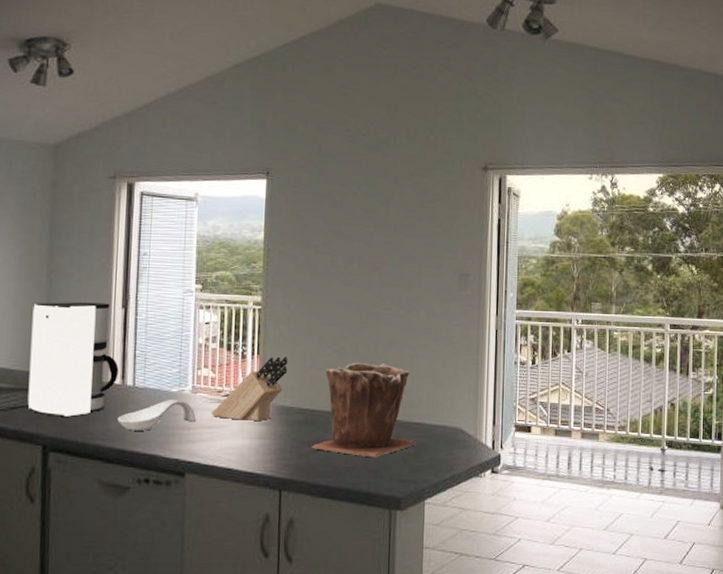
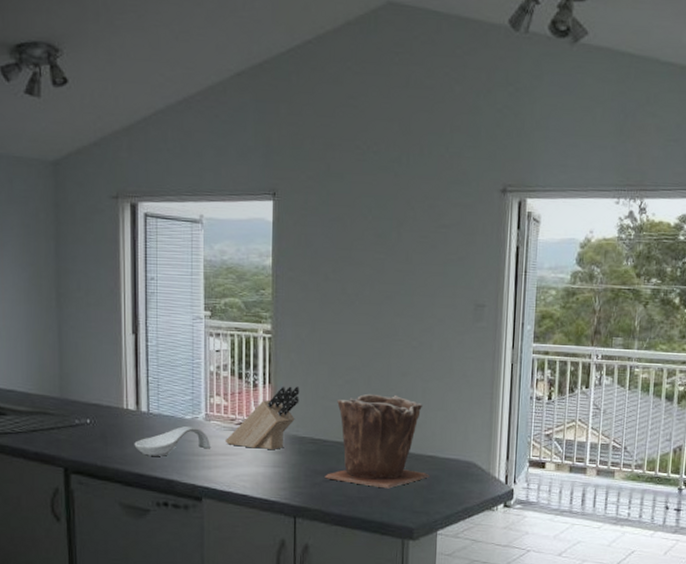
coffee maker: present [27,302,119,418] -> none [45,326,133,442]

